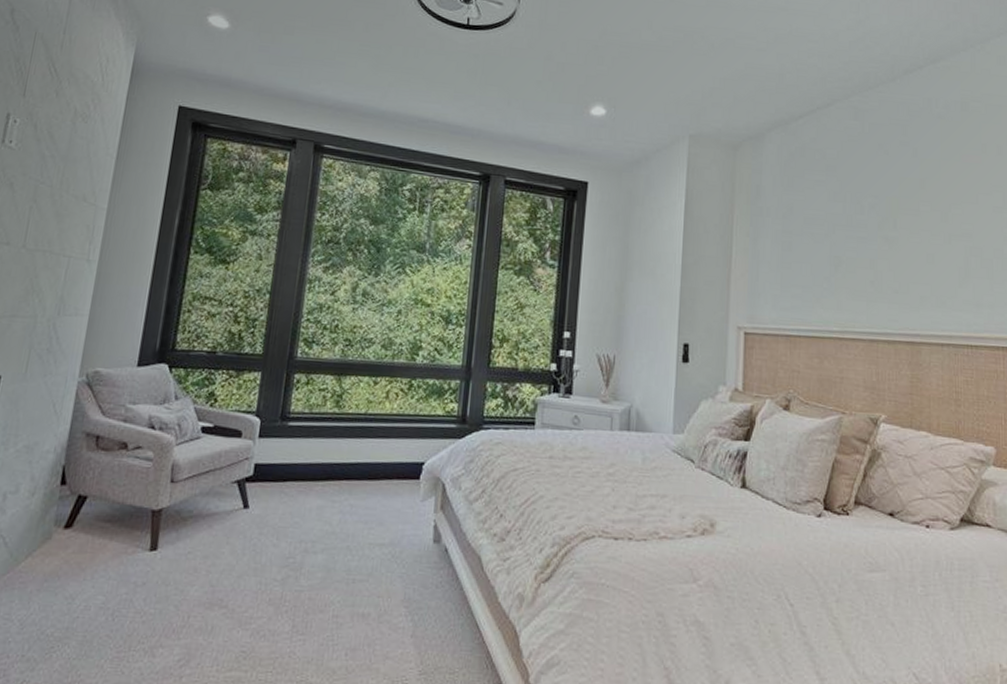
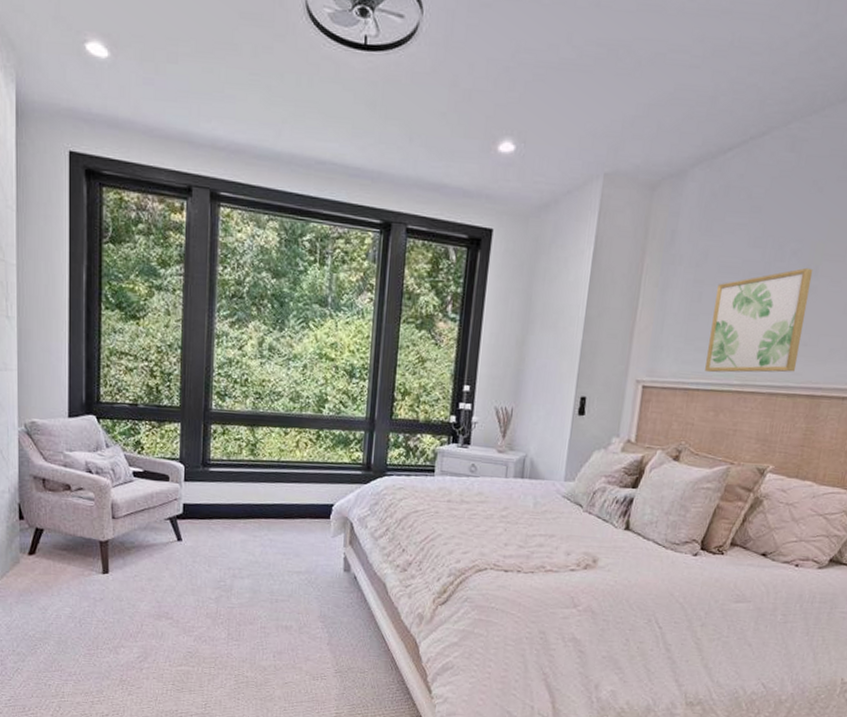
wall art: none [804,220,892,320] -> present [705,267,814,373]

